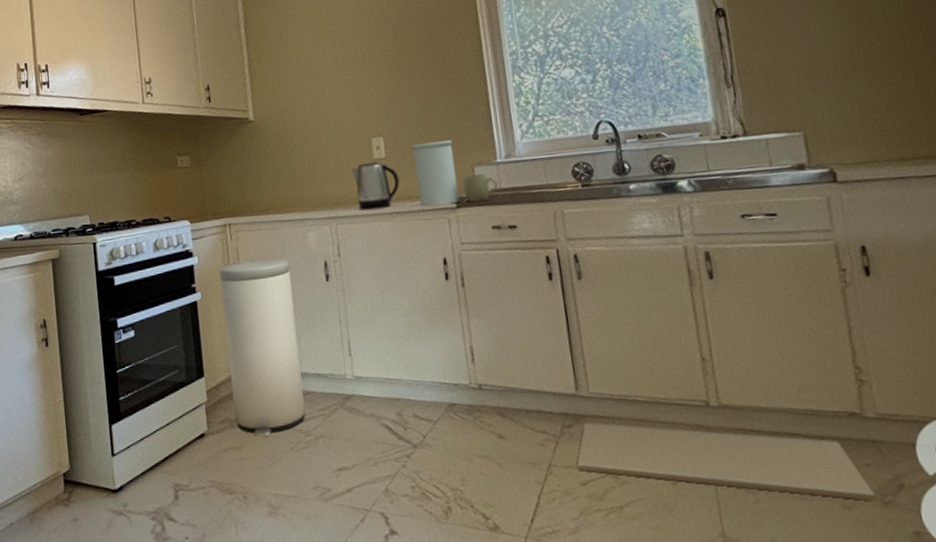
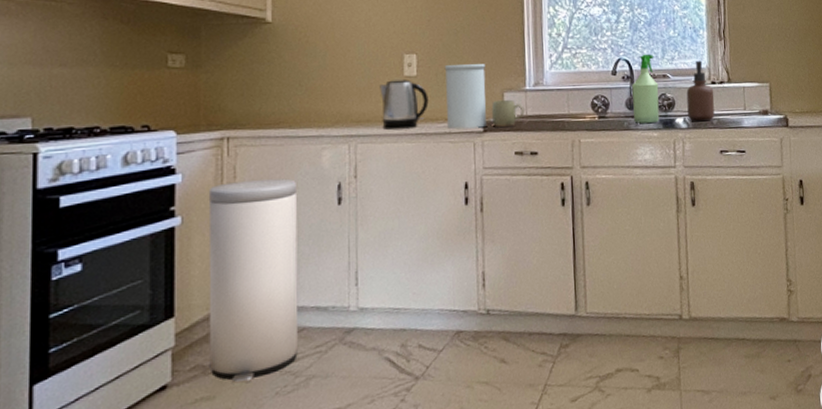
door mat: present [577,422,876,502] -> none [570,340,792,391]
spray bottle: none [618,112,657,190] -> present [632,54,660,124]
soap dispenser: none [688,113,730,184] -> present [686,60,715,122]

